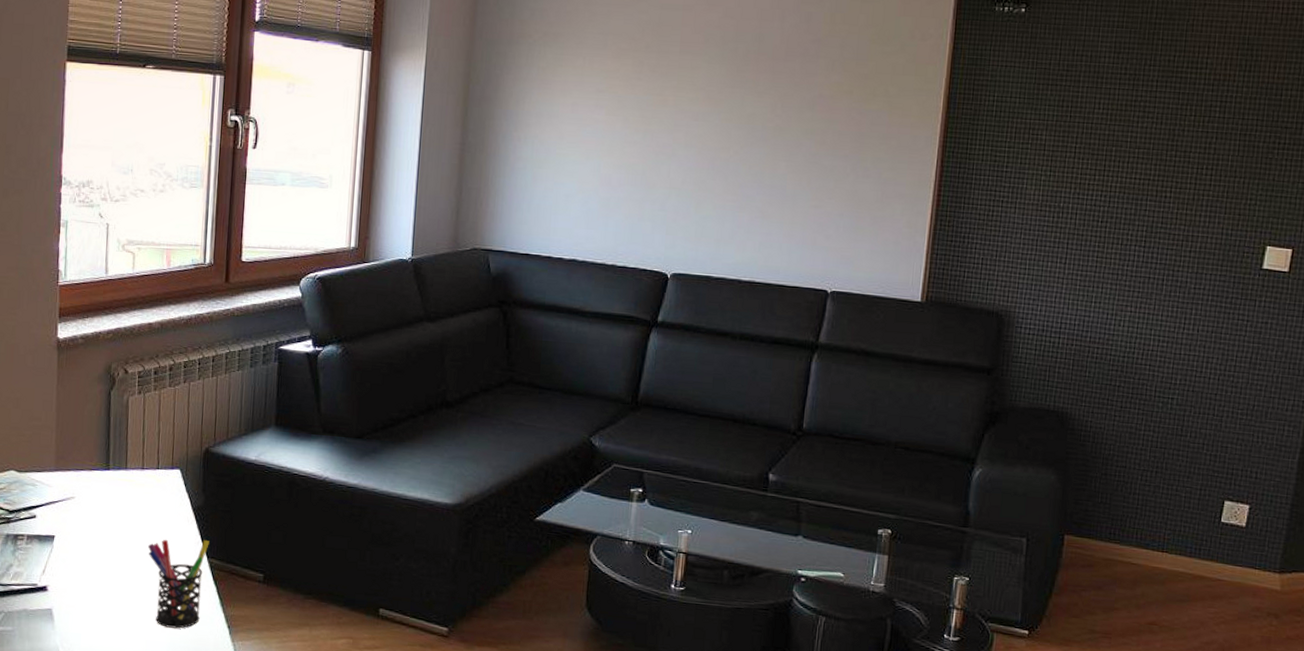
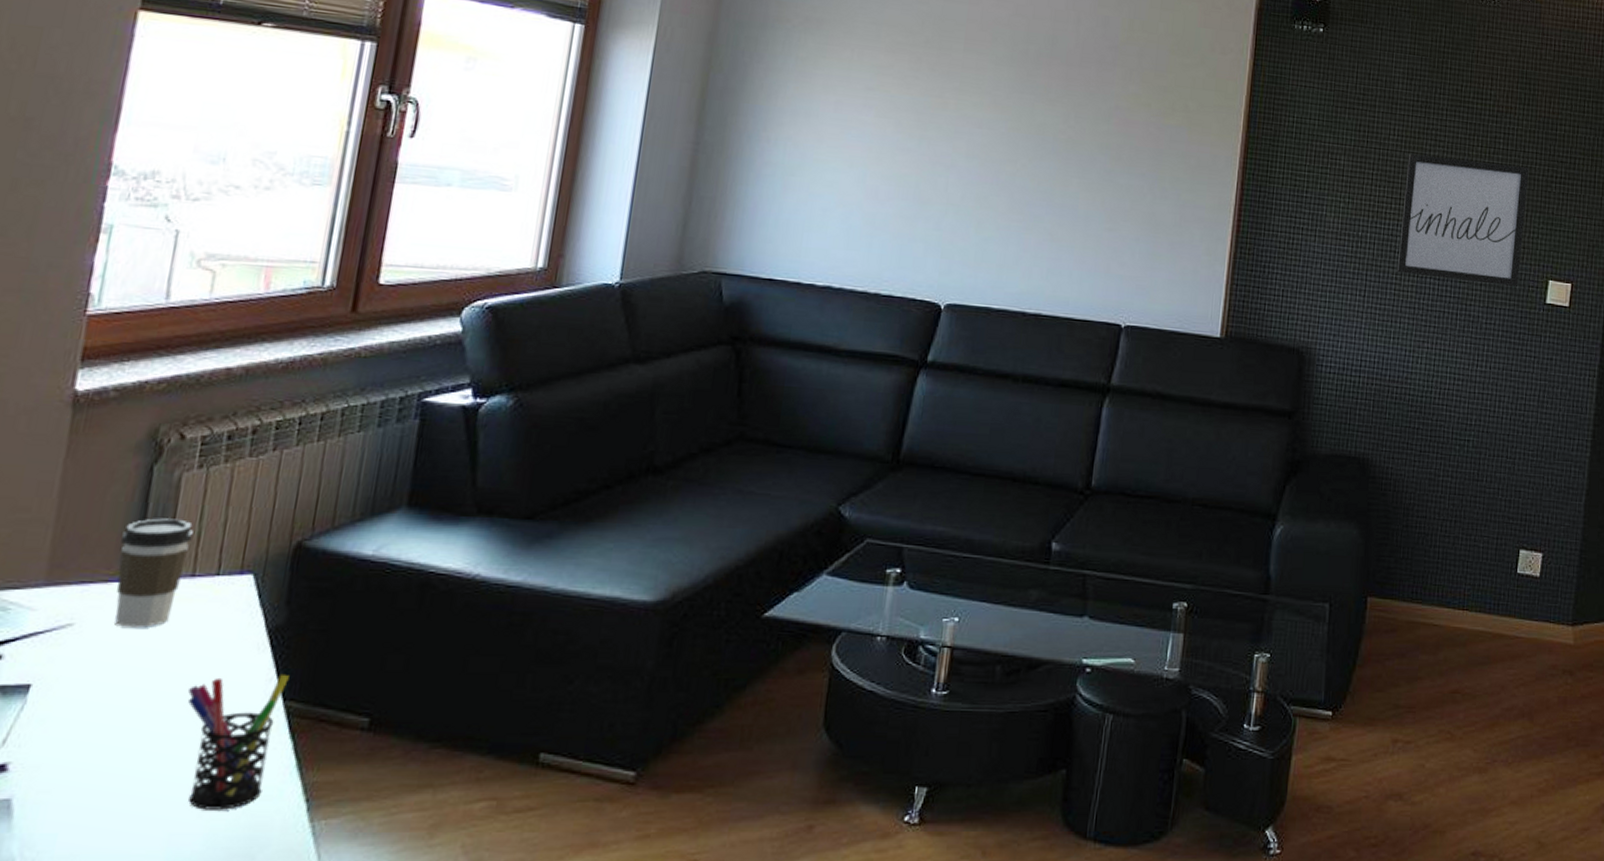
coffee cup: none [97,428,140,502] -> present [115,518,193,628]
wall art: none [1099,127,1249,253] -> present [1396,154,1529,287]

